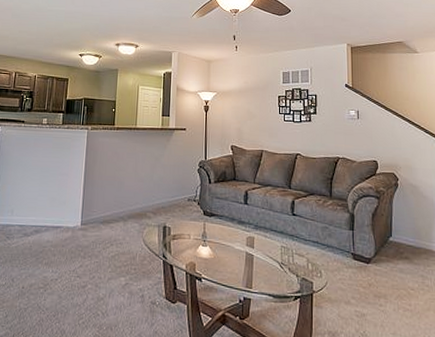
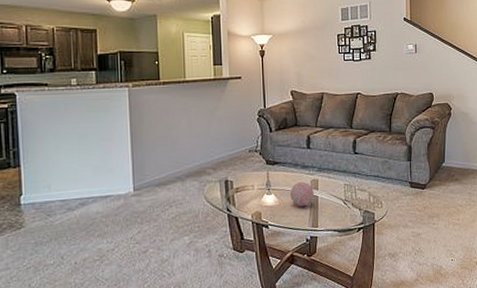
decorative orb: none [226,237,249,264] -> present [291,181,314,207]

